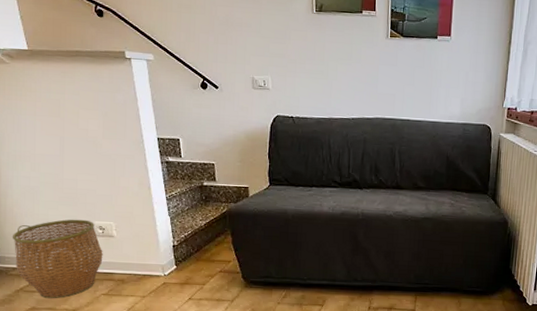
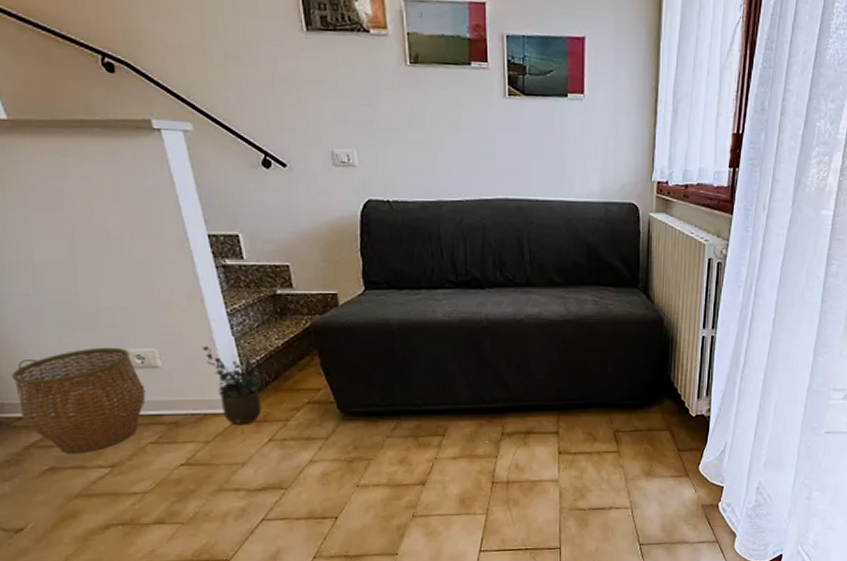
potted plant: none [146,222,188,286] -> present [201,345,262,426]

